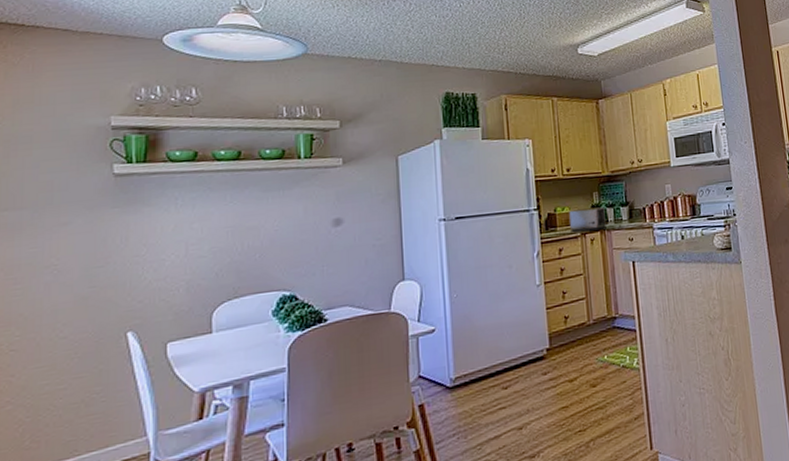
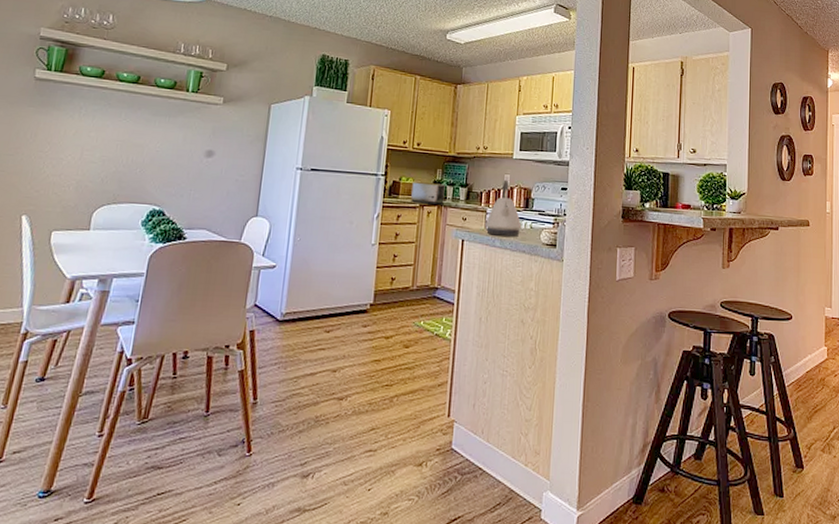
kettle: none [654,190,693,252] -> present [485,179,522,238]

